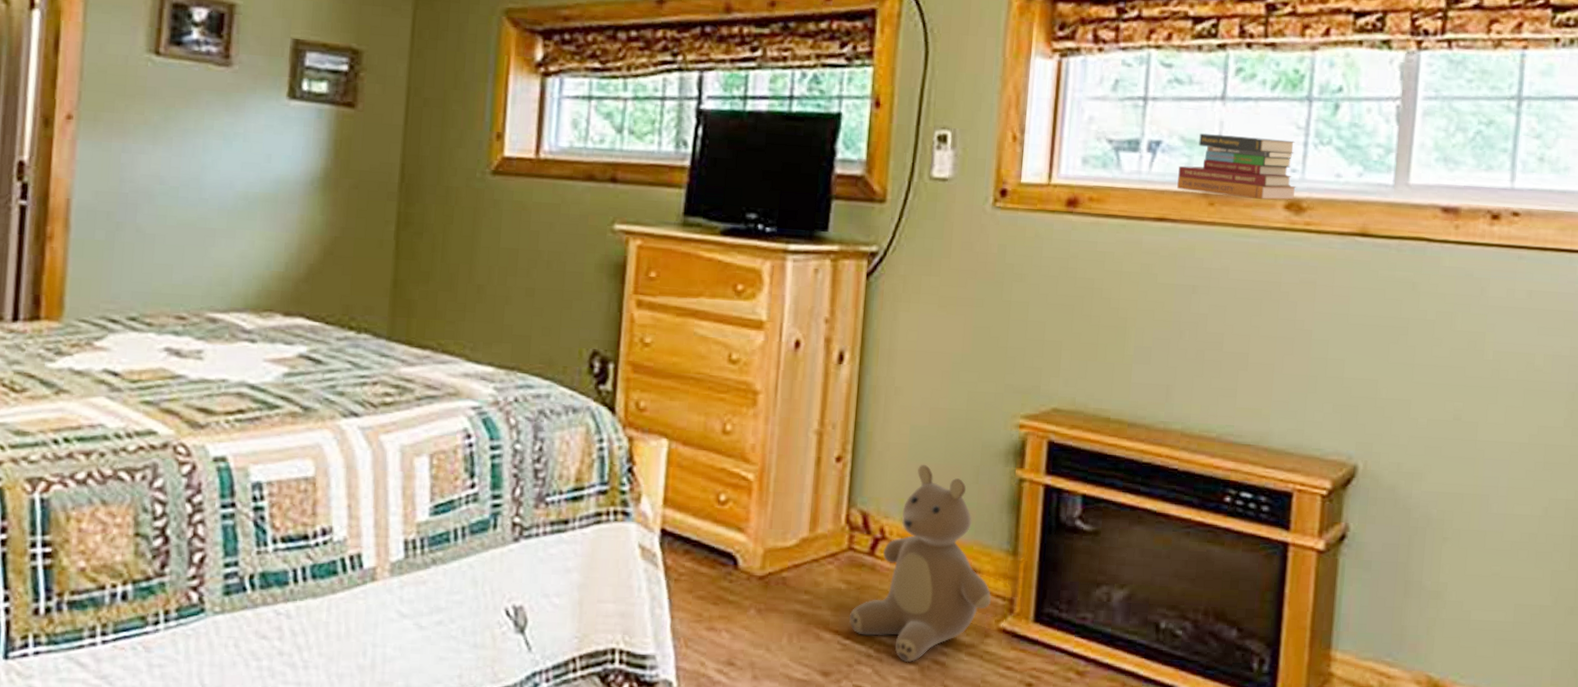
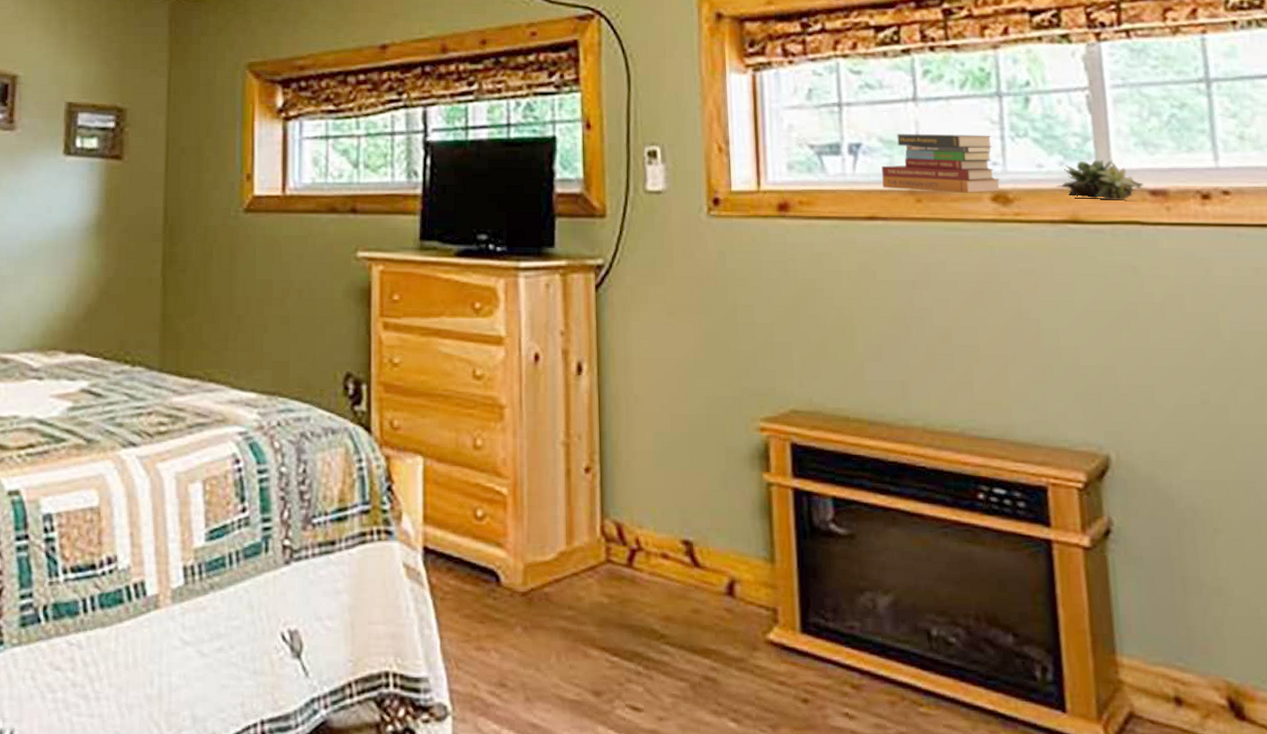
teddy bear: present [849,464,991,663] -> none [615,471,754,680]
succulent plant: none [1351,172,1438,216] -> present [1056,159,1144,201]

